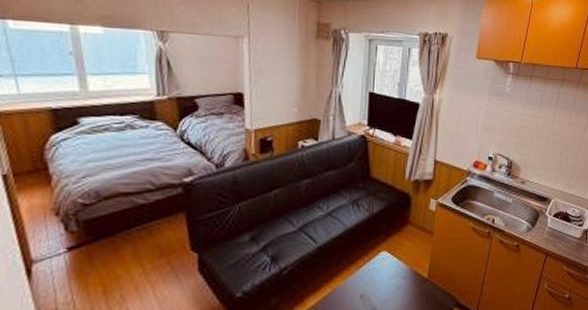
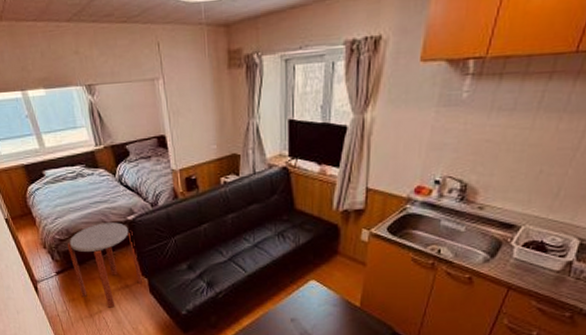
side table: none [92,184,191,294] -> present [67,222,142,308]

